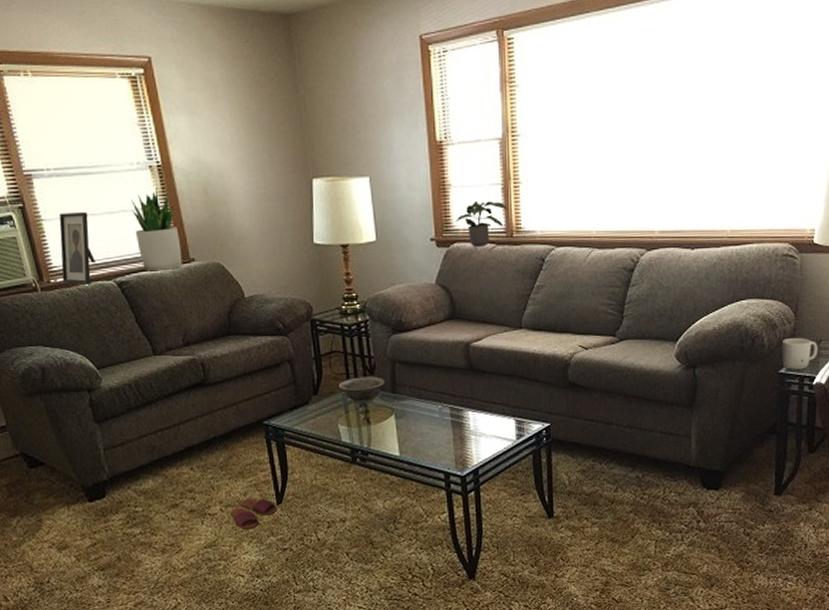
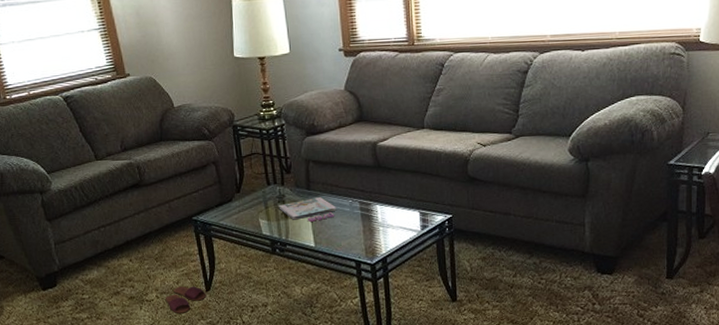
picture frame: present [58,212,96,285] -> none [12,36,44,100]
planter: present [131,188,183,272] -> none [74,12,119,87]
decorative bowl: present [338,376,386,404] -> none [258,175,301,200]
magazine: none [360,402,425,428] -> present [278,197,337,222]
potted plant: present [455,201,508,247] -> none [361,13,409,55]
mug: present [781,337,819,370] -> none [670,130,707,161]

